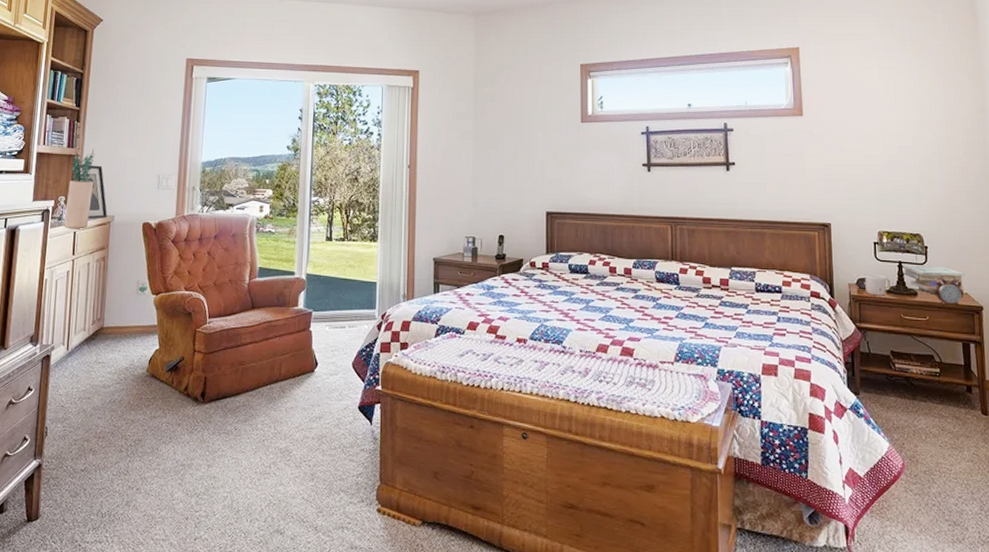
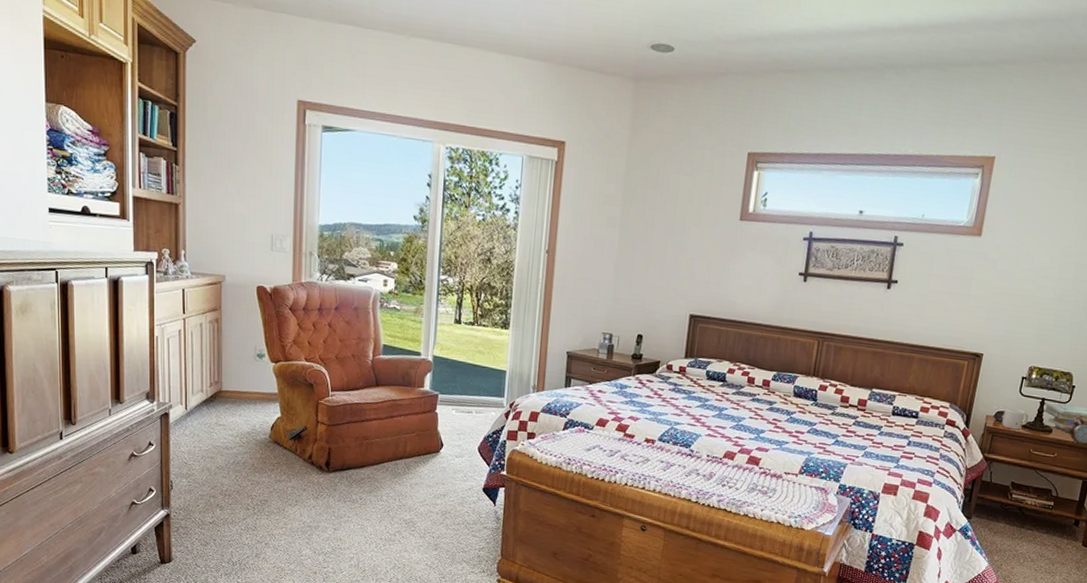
vase: present [64,149,96,229] -> none [171,198,200,287]
picture frame: present [77,164,108,219] -> none [181,214,218,278]

